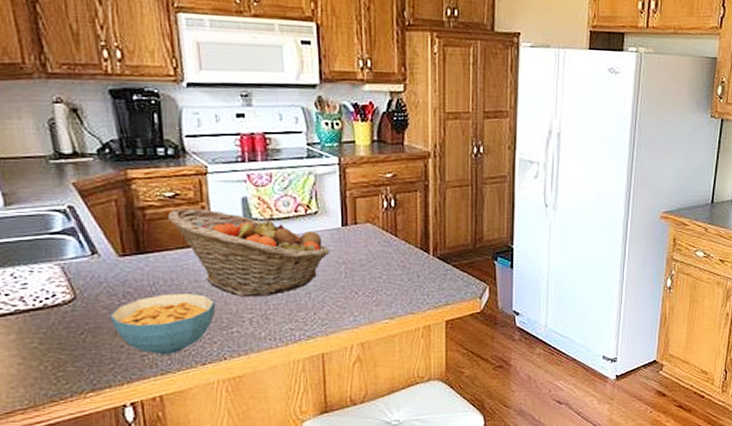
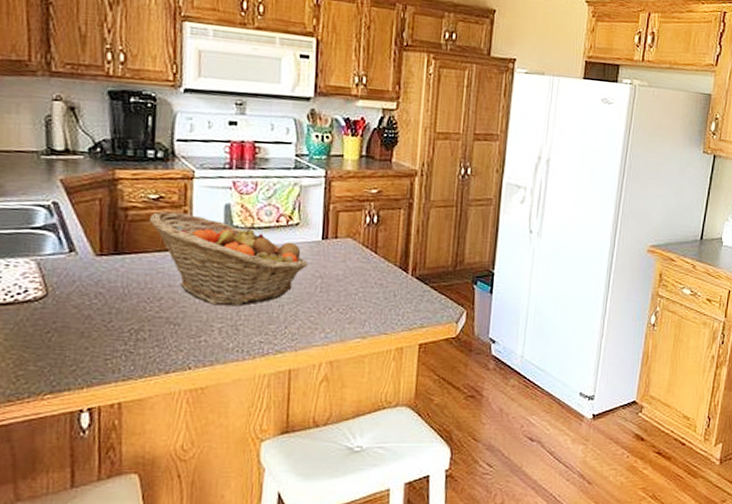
cereal bowl: present [109,292,216,354] -> none [78,297,187,359]

